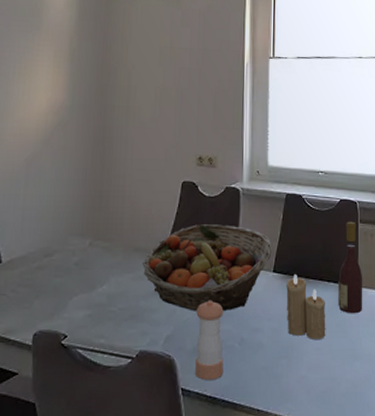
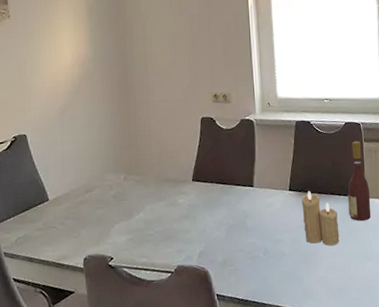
fruit basket: present [142,224,272,311] -> none [172,153,287,229]
pepper shaker: present [195,300,224,380] -> none [224,218,252,286]

